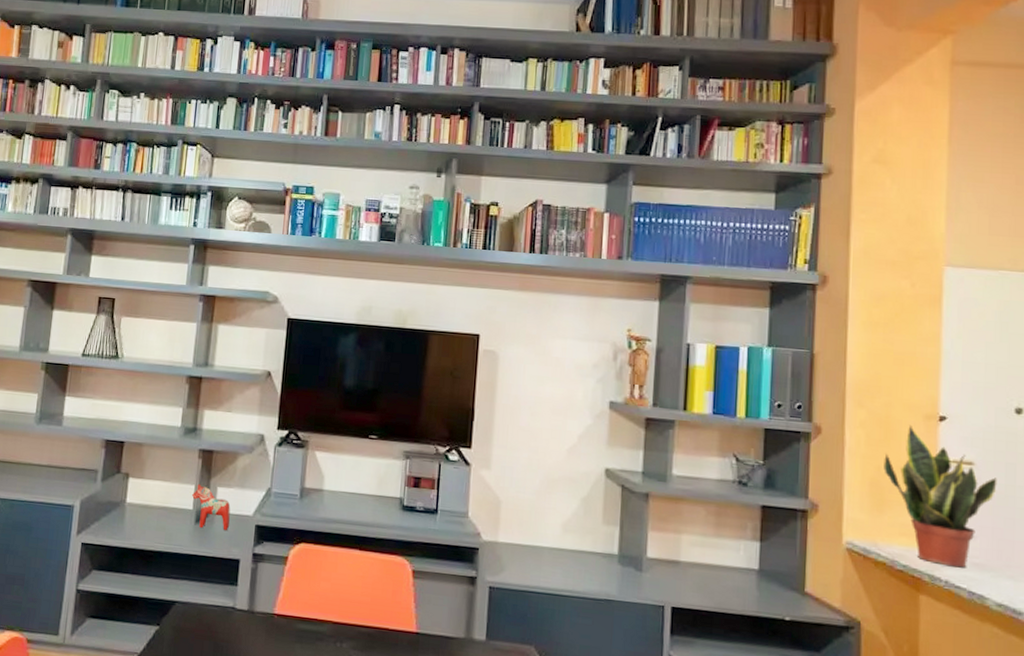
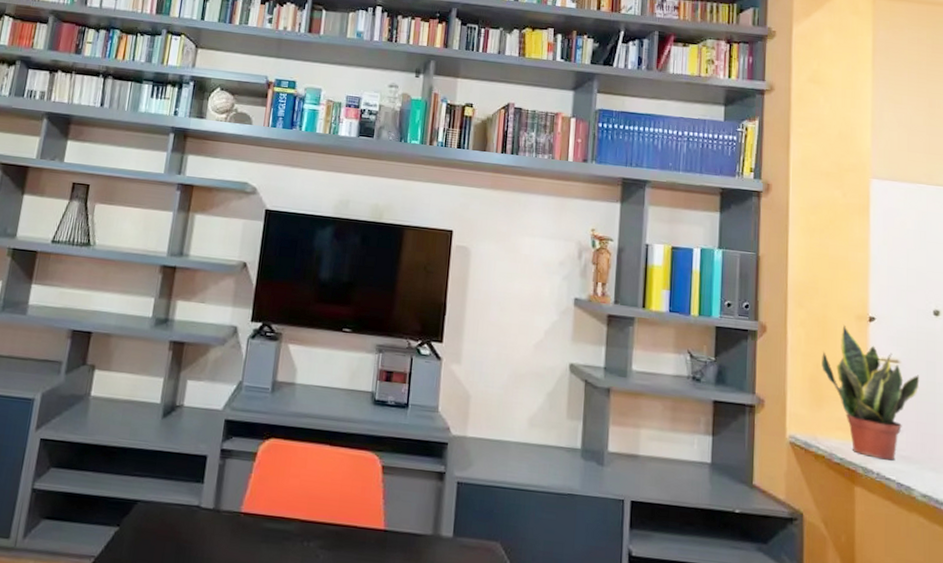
decorative figurine: present [192,484,231,530] -> none [160,376,200,425]

